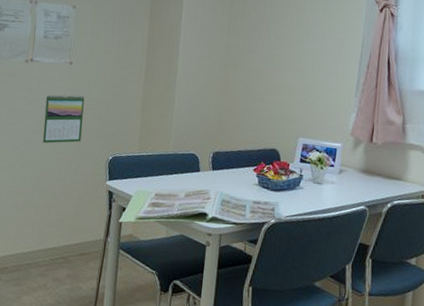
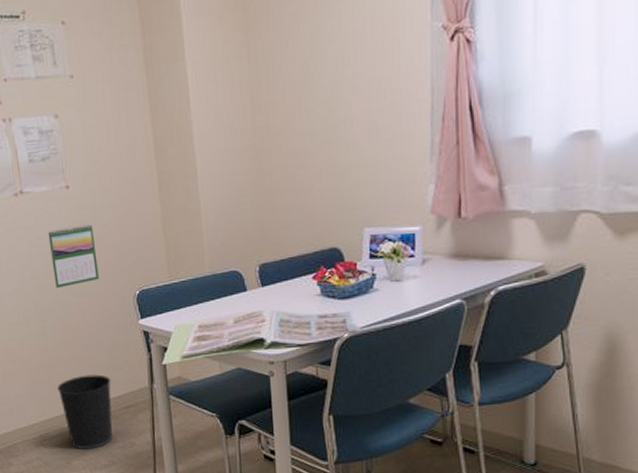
wastebasket: none [24,220,72,288] -> present [57,374,113,449]

